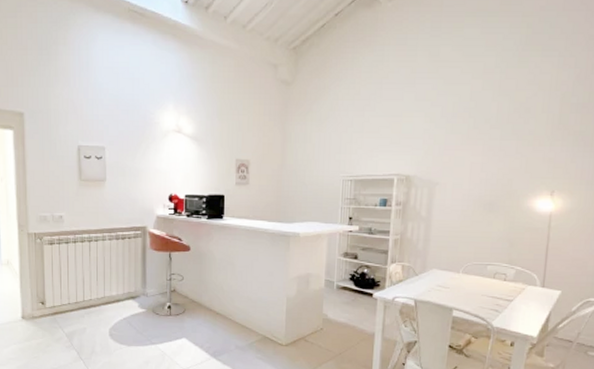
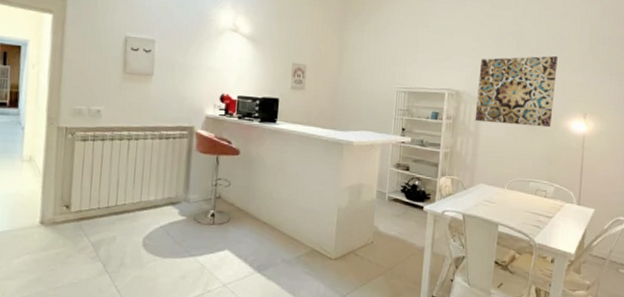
wall art: none [426,130,521,208] -> present [475,55,558,128]

